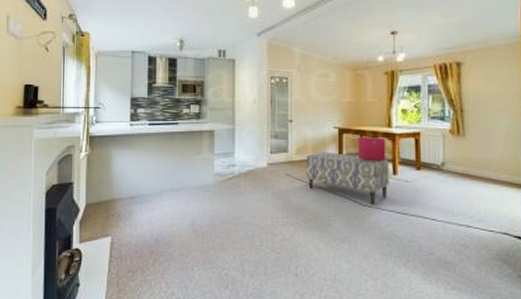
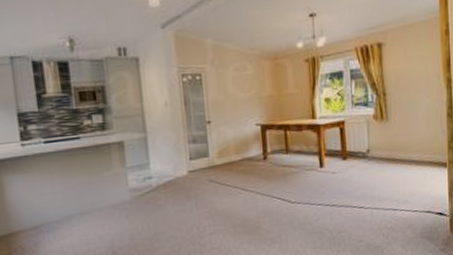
bench: present [306,152,389,205] -> none [229,151,317,201]
storage bin: present [358,137,386,161] -> none [282,130,312,157]

